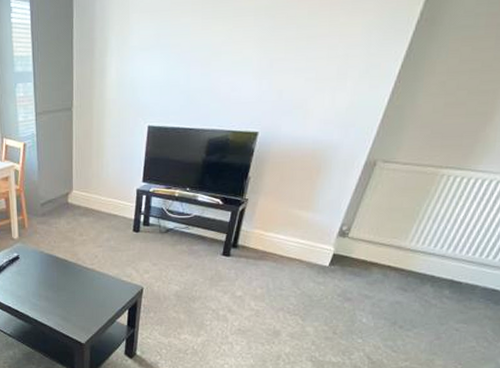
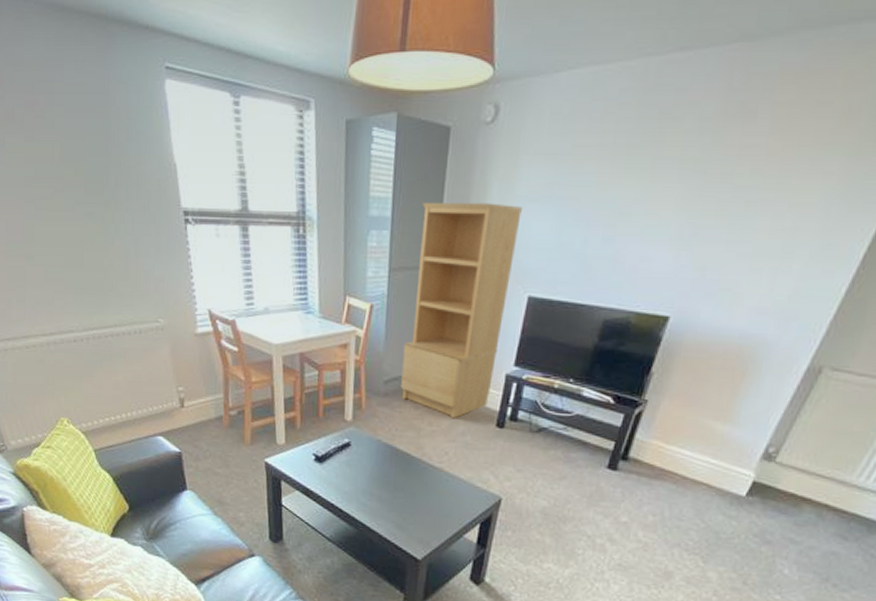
bookcase: none [54,53,136,229] -> present [401,202,522,419]

